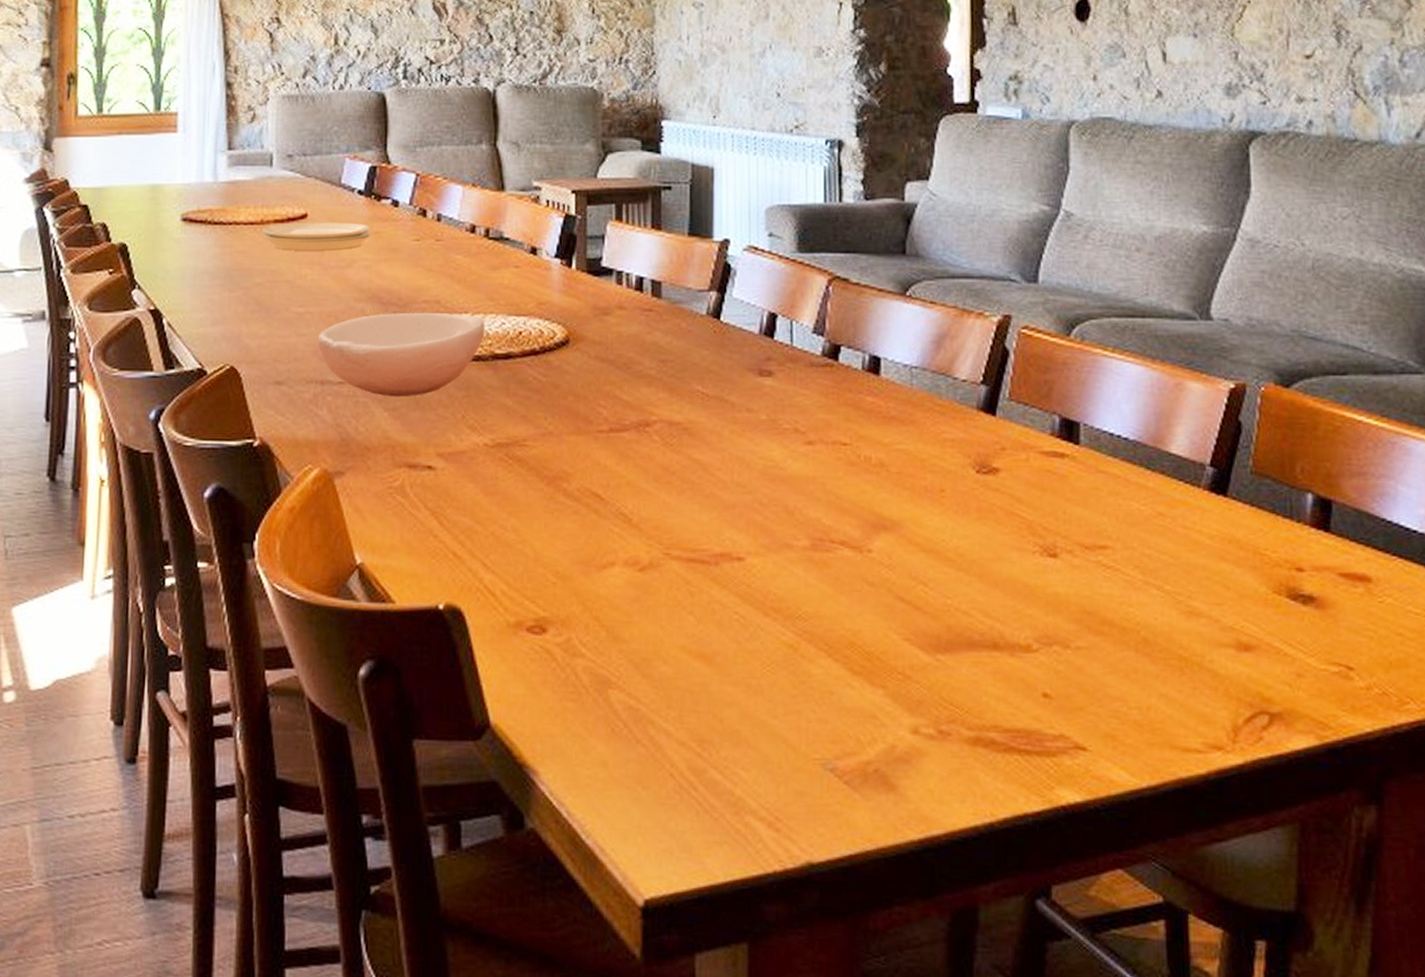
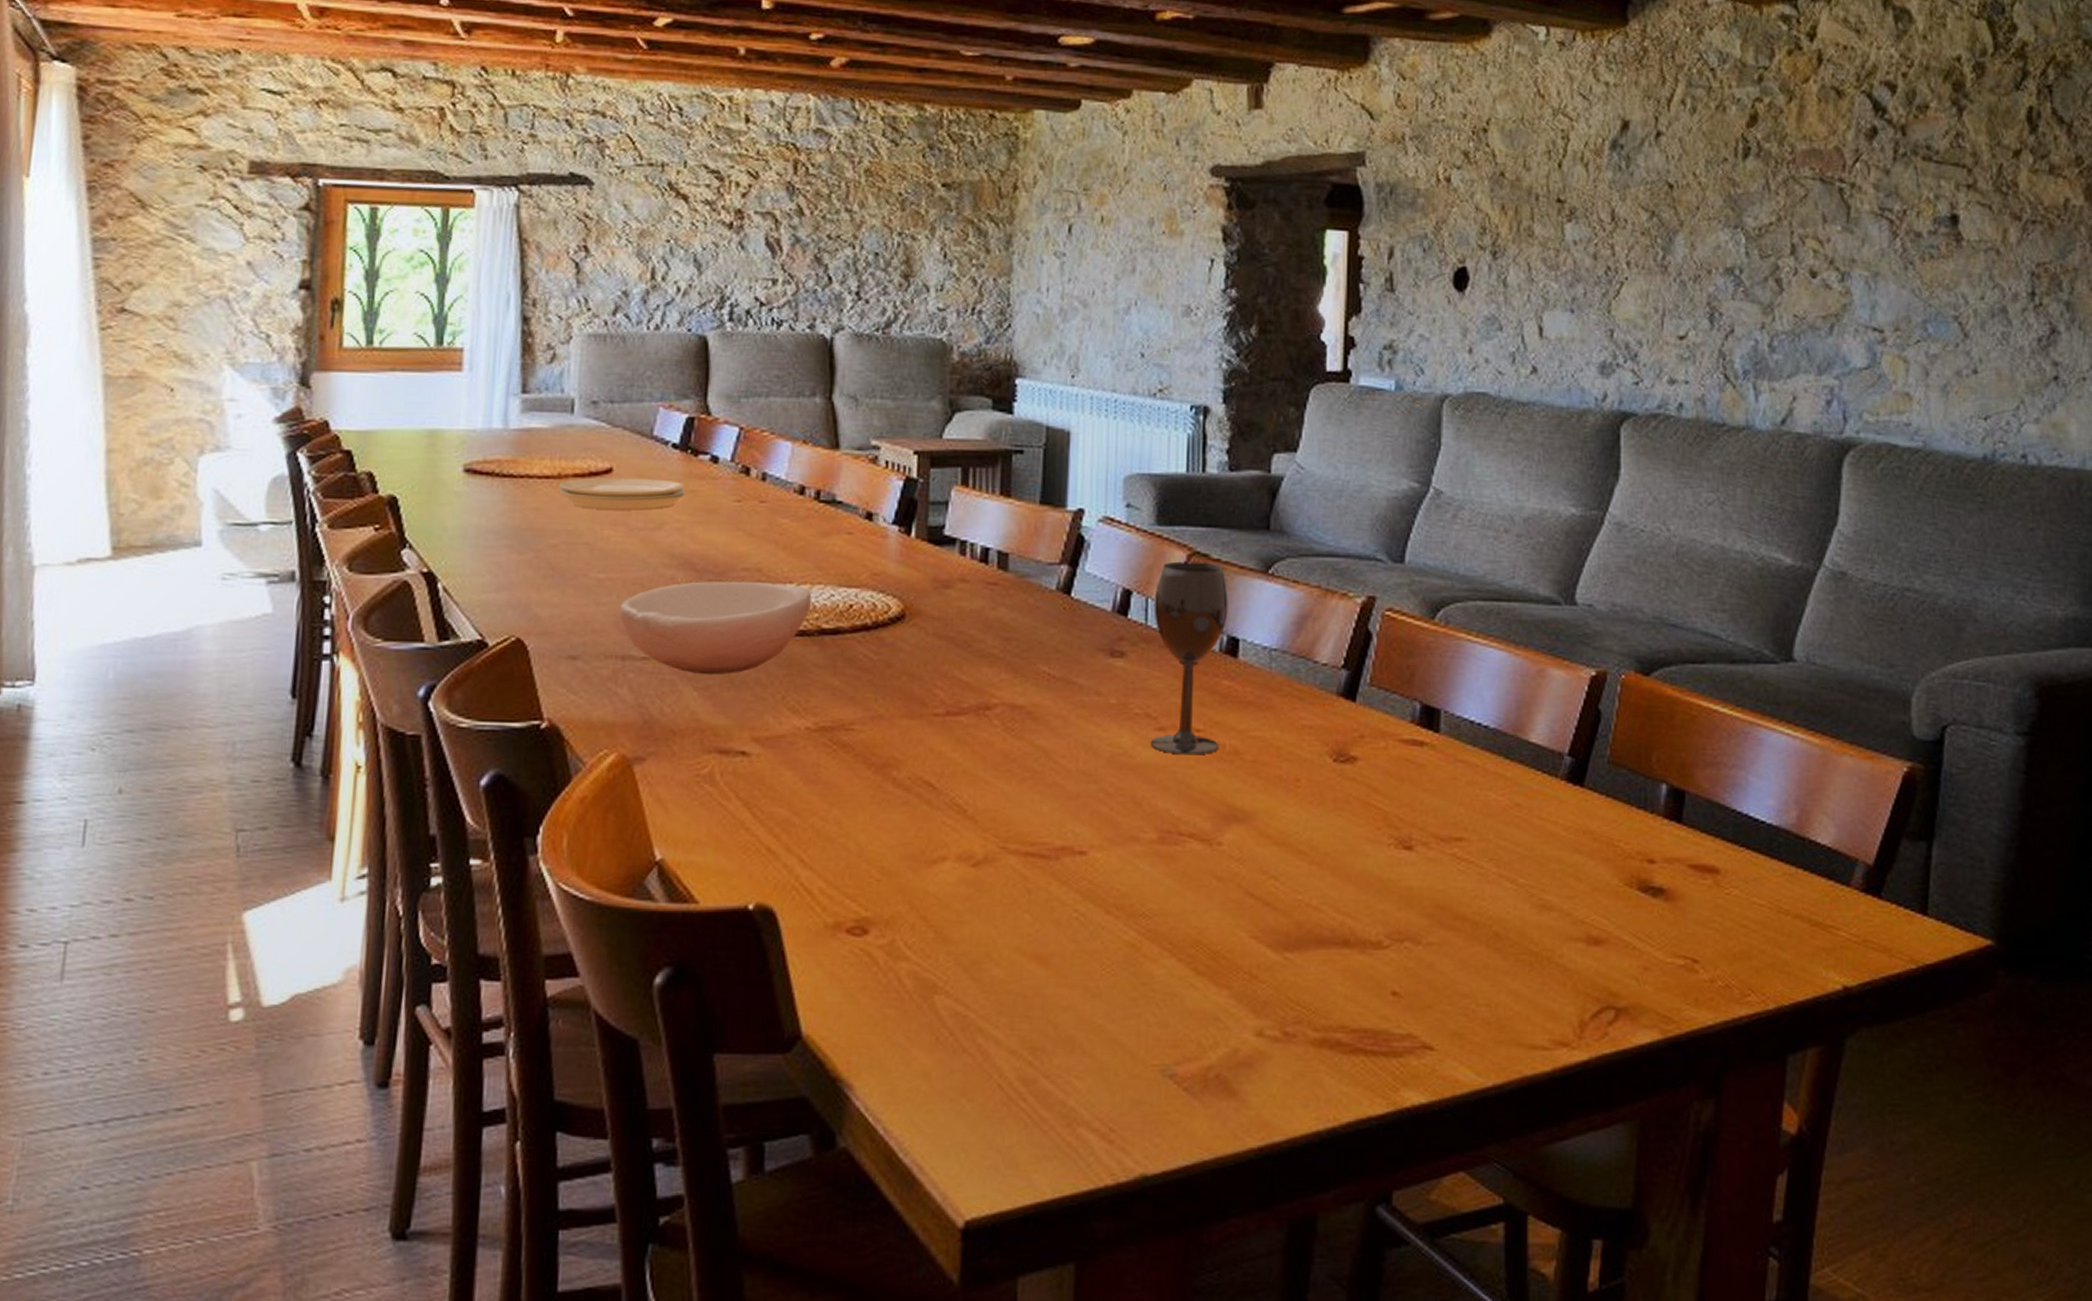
wine glass: none [798,286,869,468] -> present [1150,561,1228,755]

